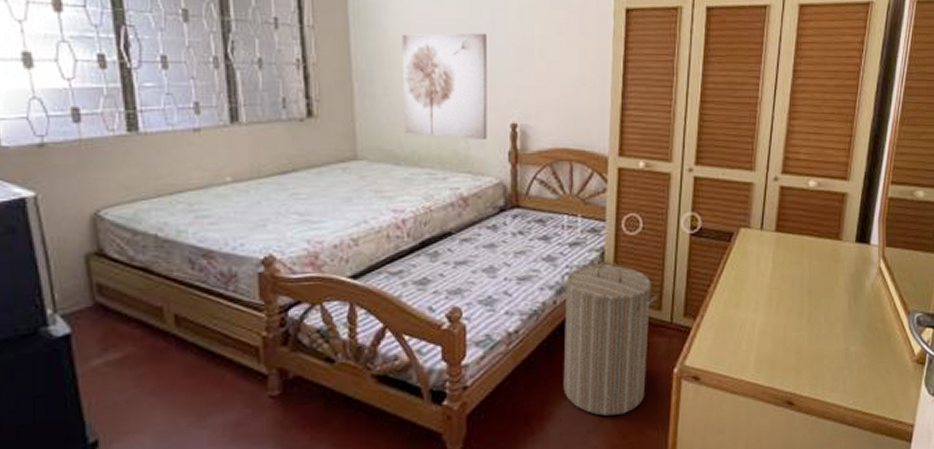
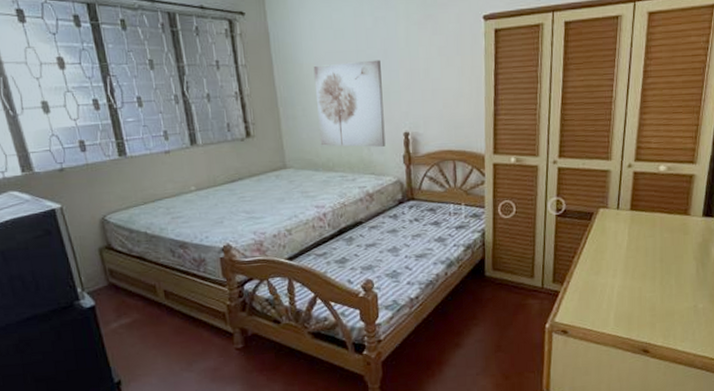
laundry hamper: present [561,260,657,416] -> none [450,239,530,362]

